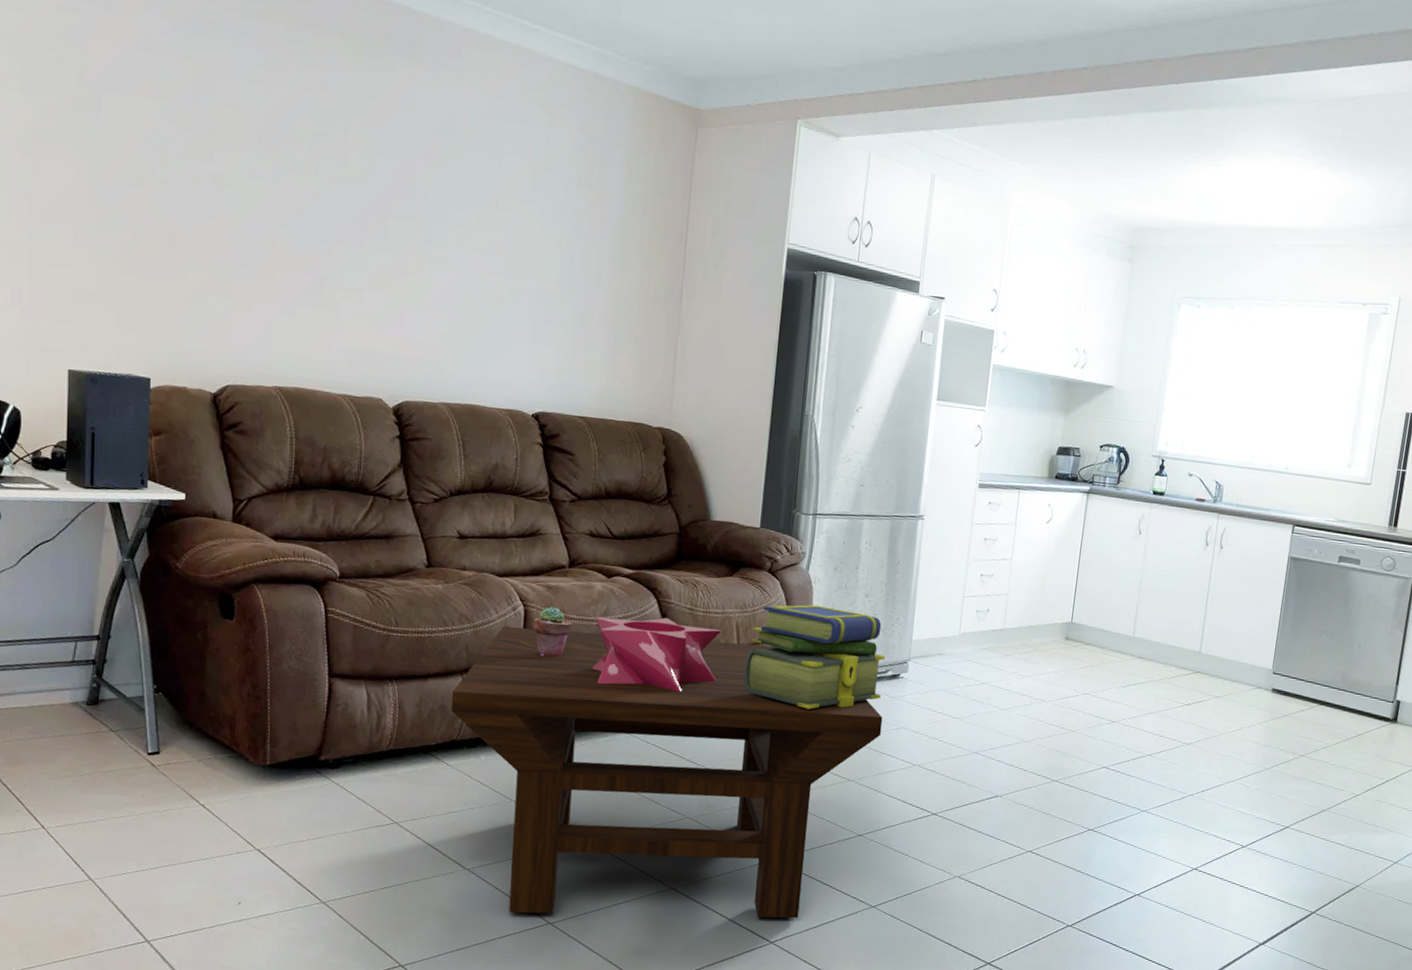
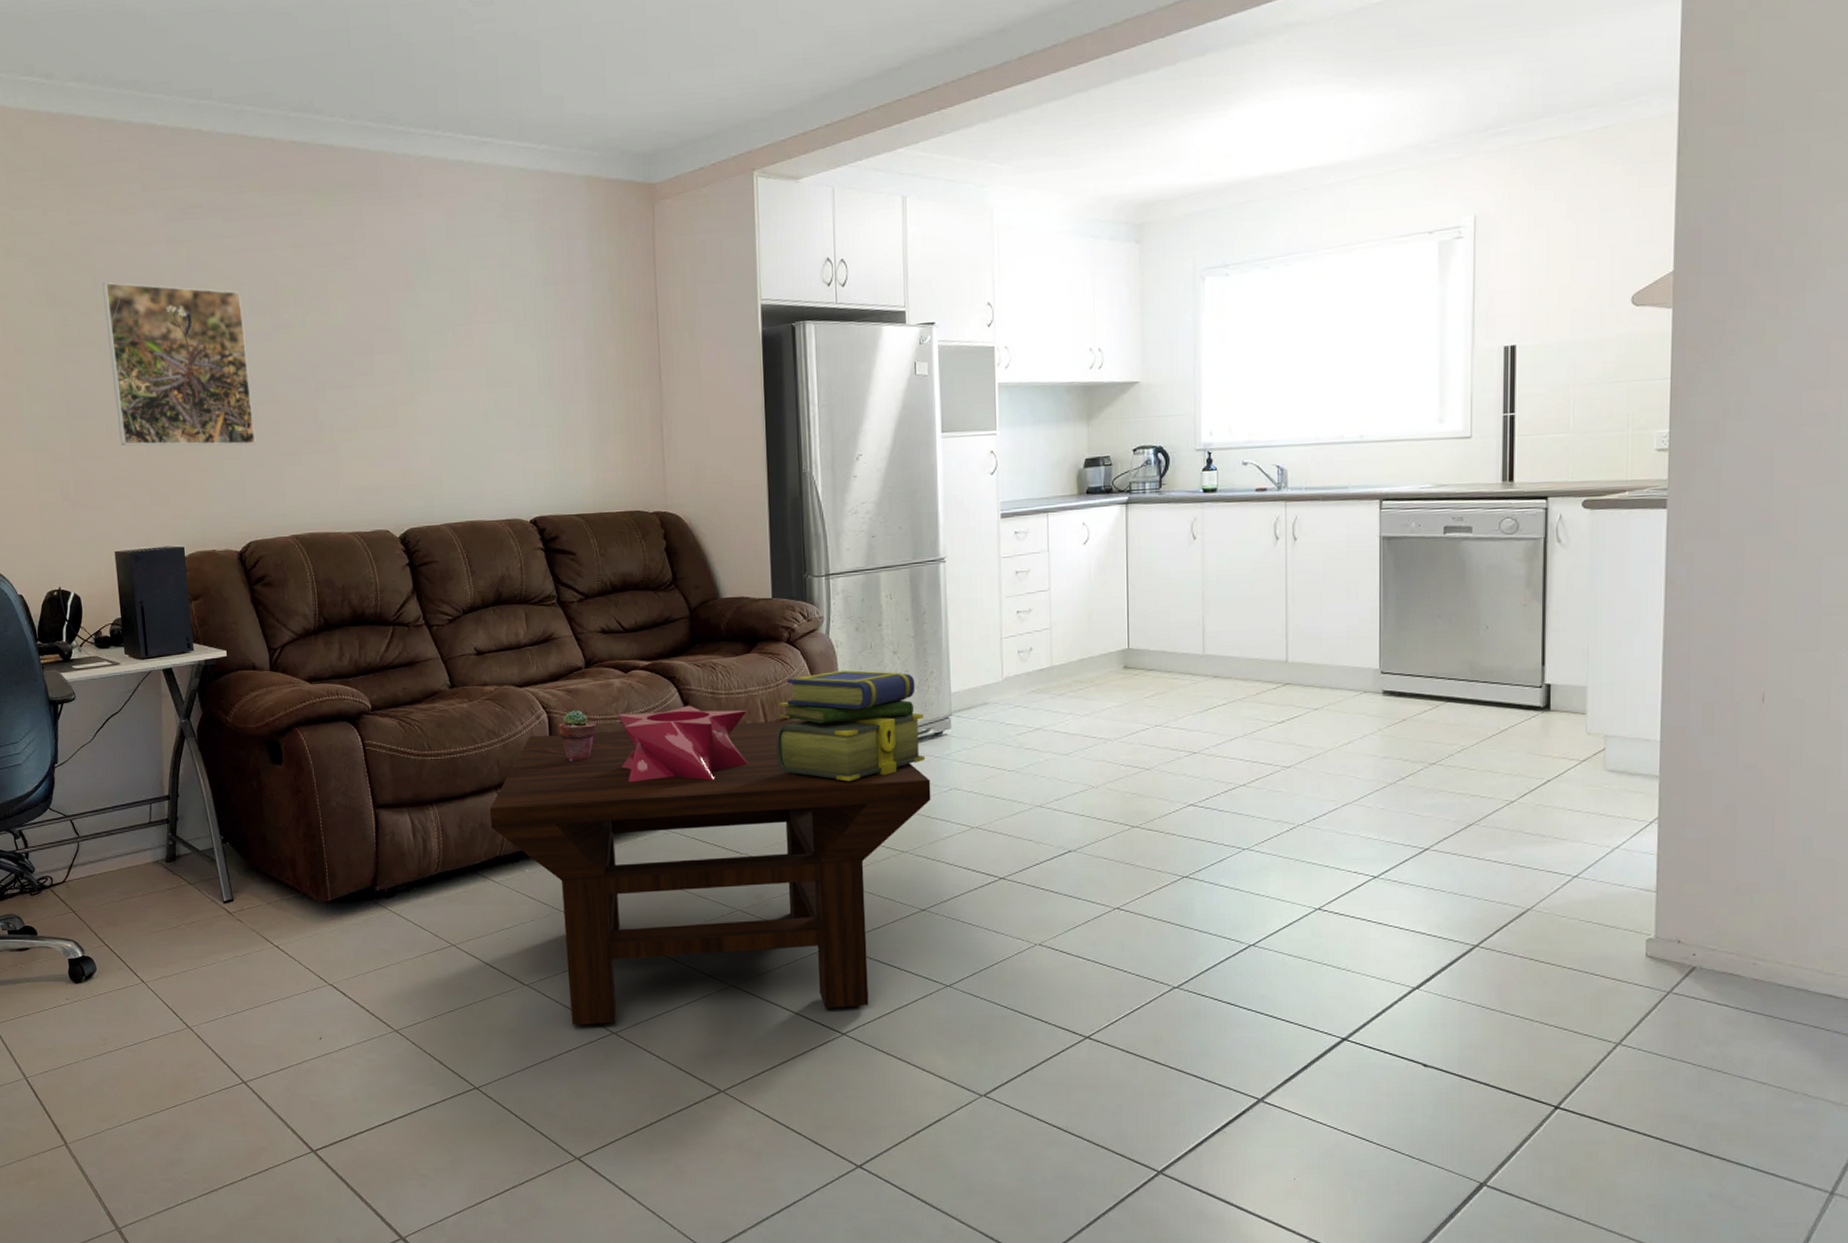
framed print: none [89,80,251,286] -> present [102,282,256,446]

